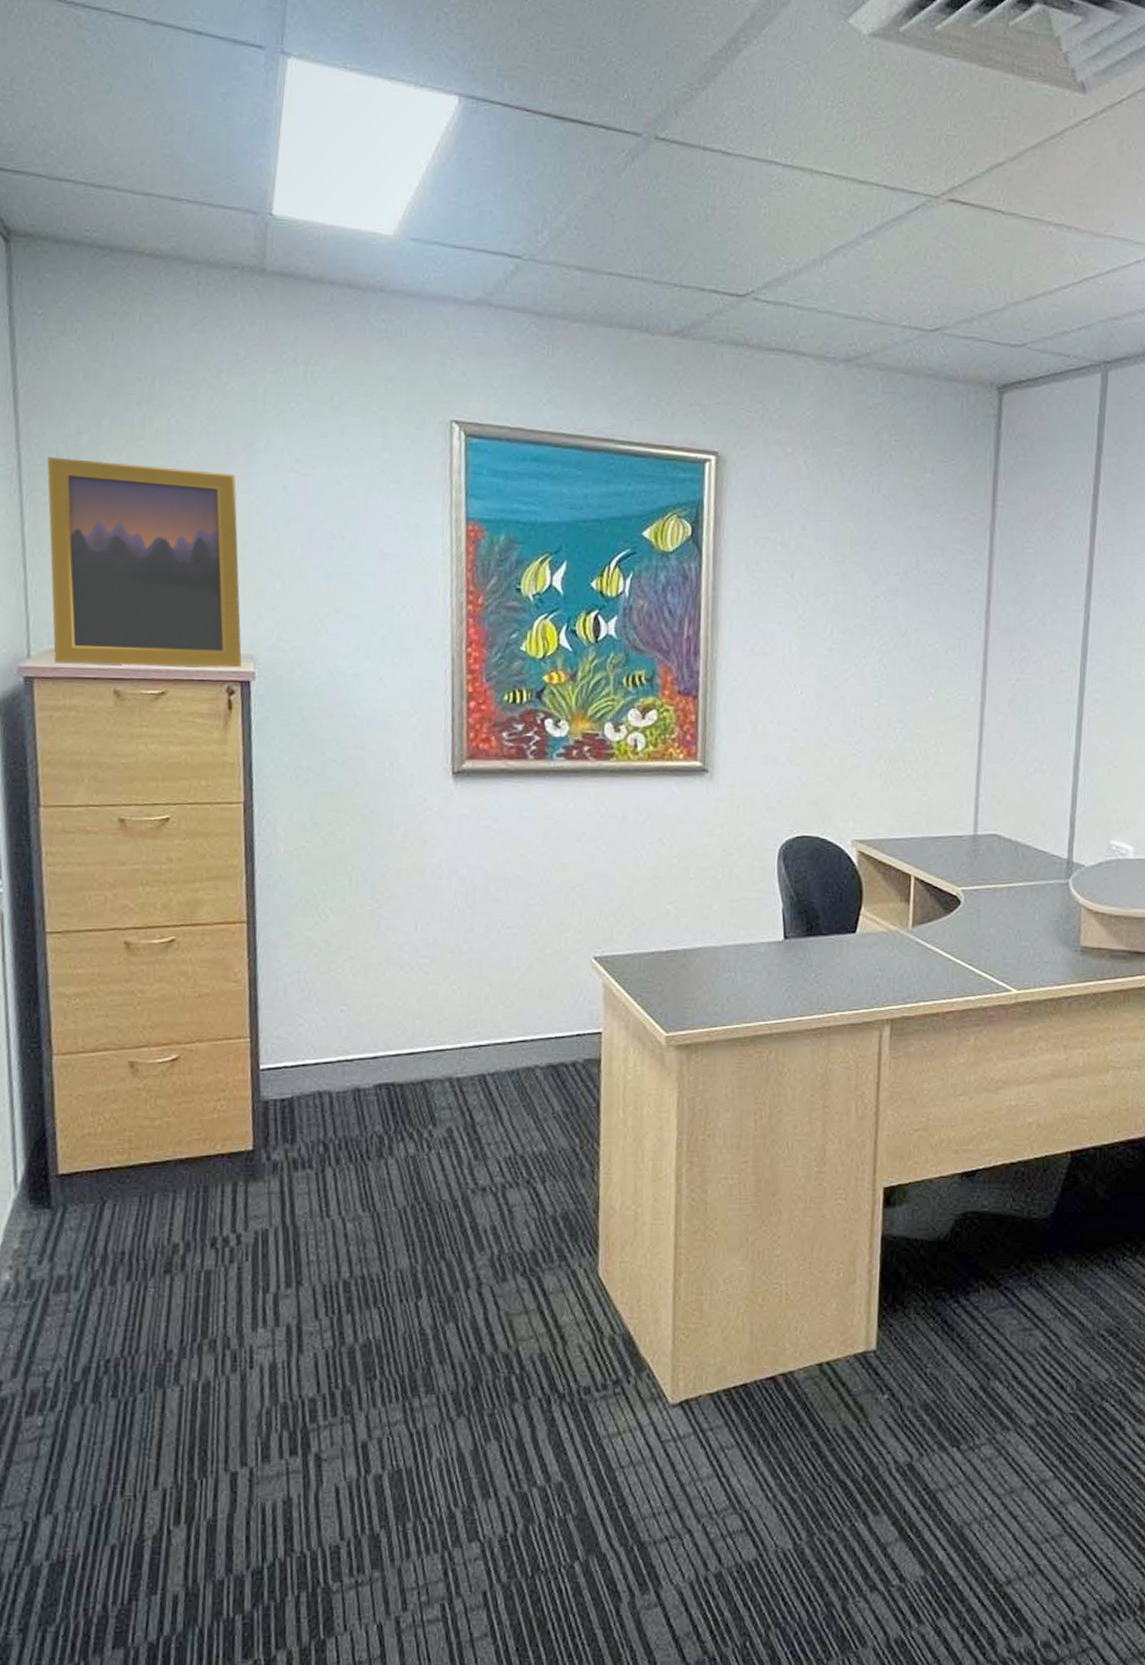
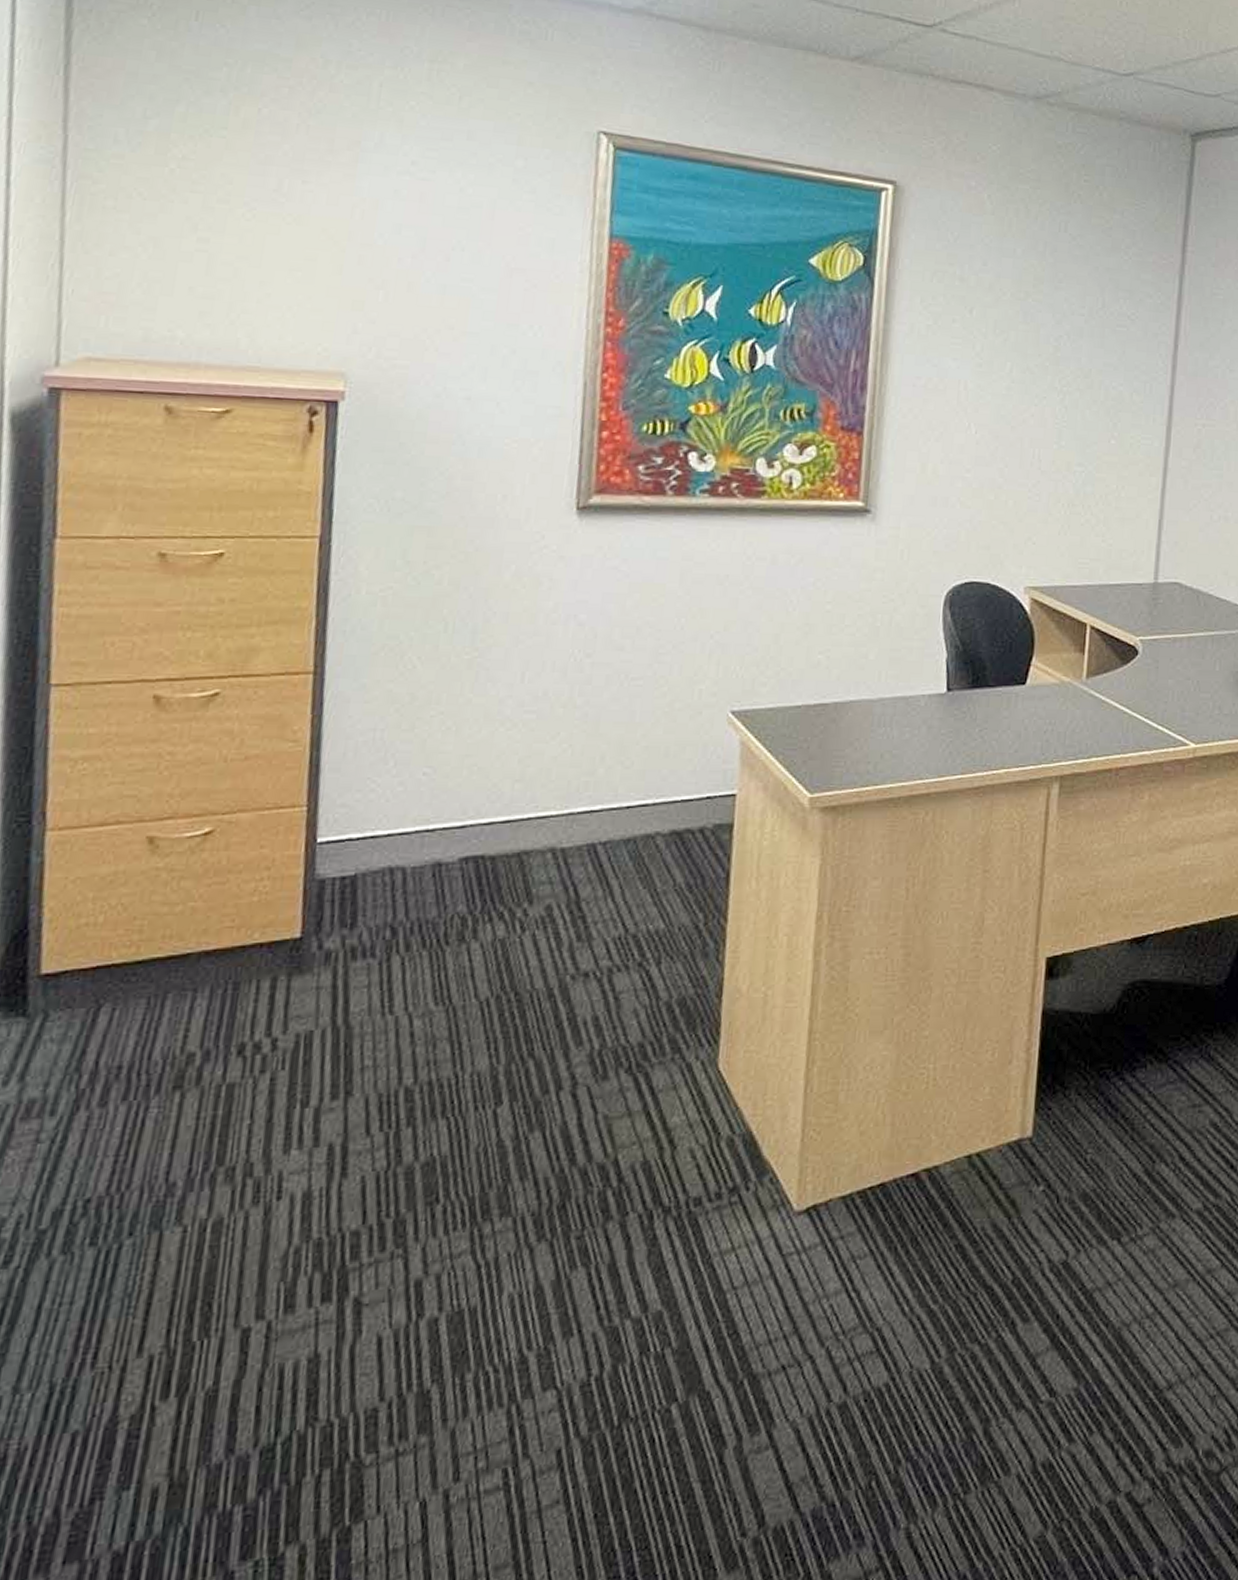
picture frame: present [47,456,242,668] -> none [90,141,338,386]

